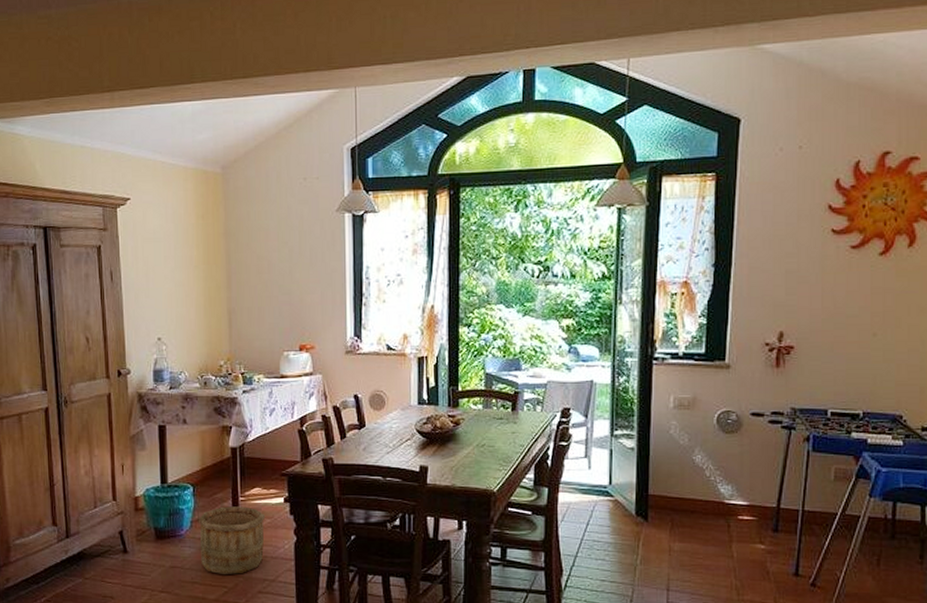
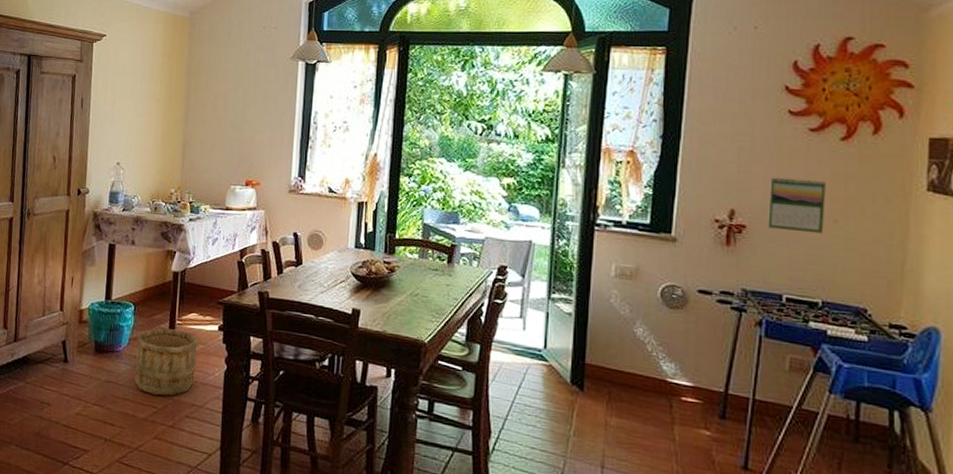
calendar: none [814,295,866,348] -> present [768,177,826,234]

